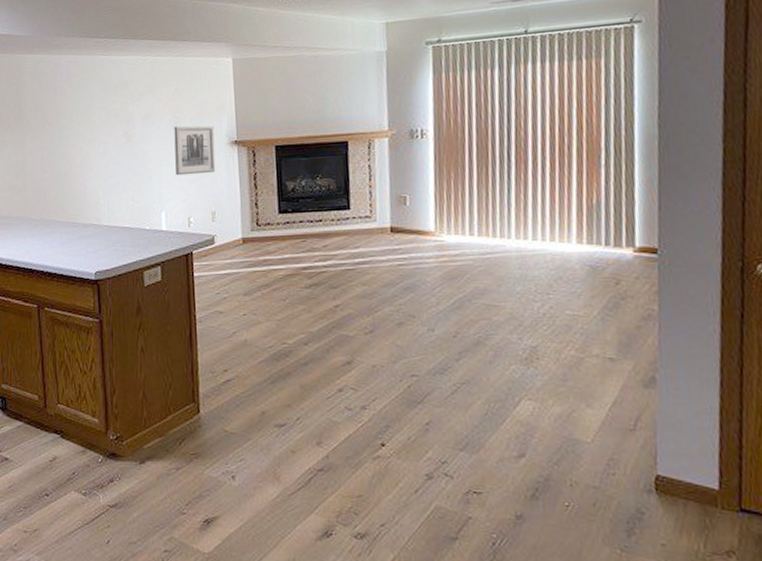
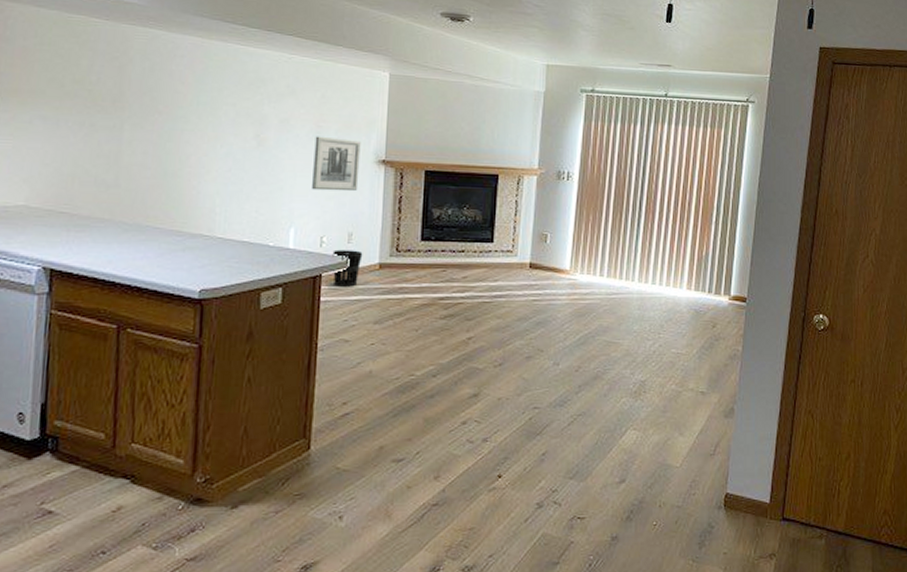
wastebasket: none [200,227,227,262] -> present [332,249,363,287]

